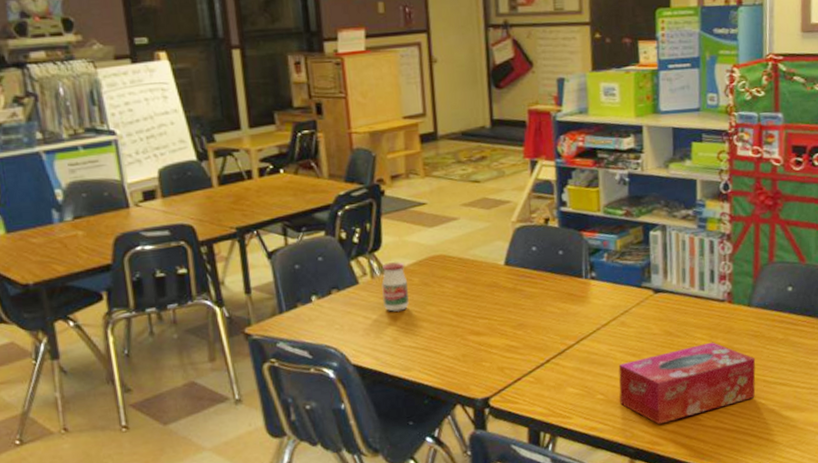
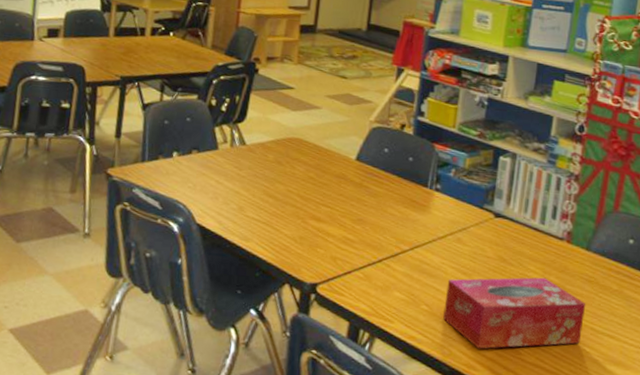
jar: present [381,261,409,312] -> none [236,135,264,183]

